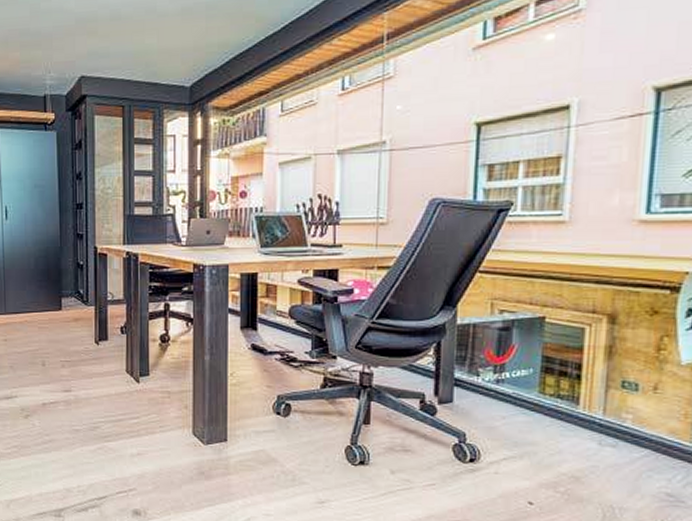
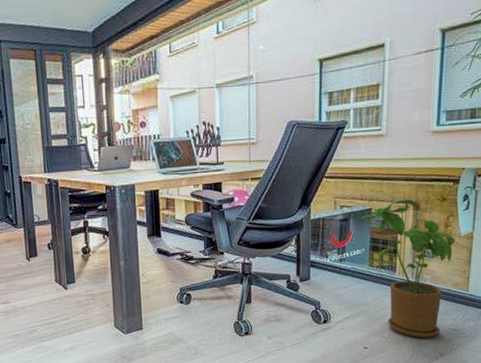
house plant: none [527,307,673,501] -> present [360,198,456,338]

